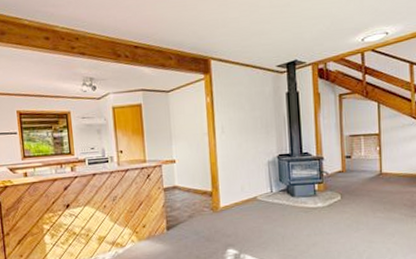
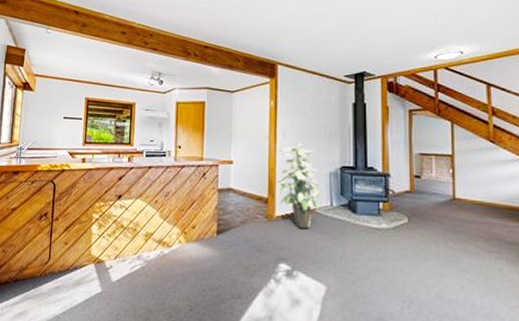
indoor plant: none [219,136,262,217] -> present [278,143,322,229]

